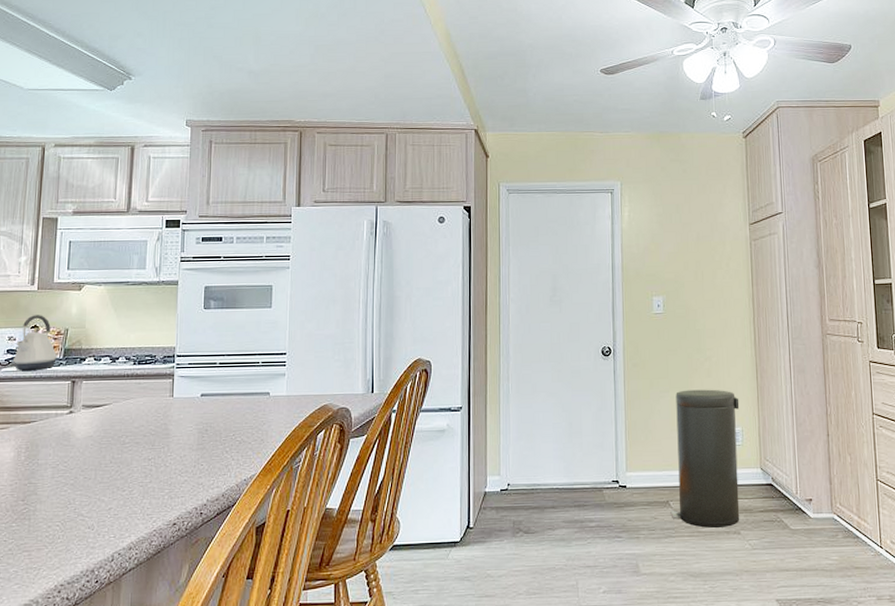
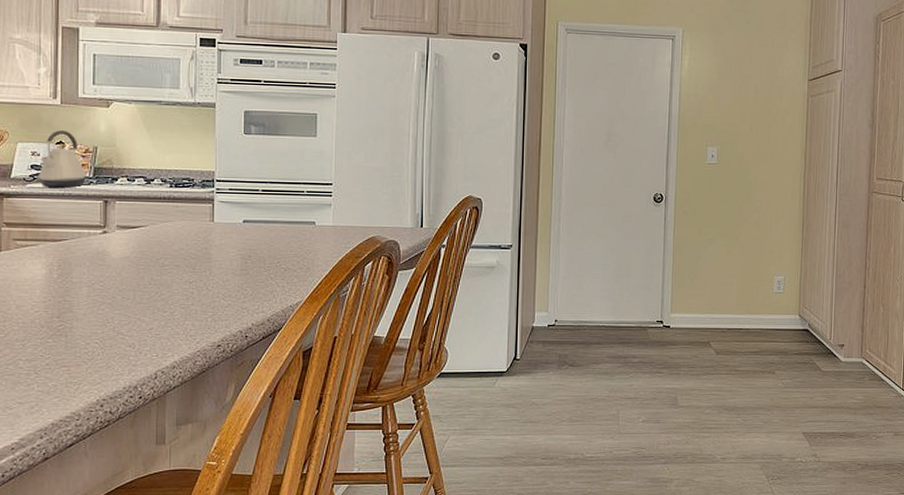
pedal bin: present [670,389,740,528] -> none [710,239,784,367]

